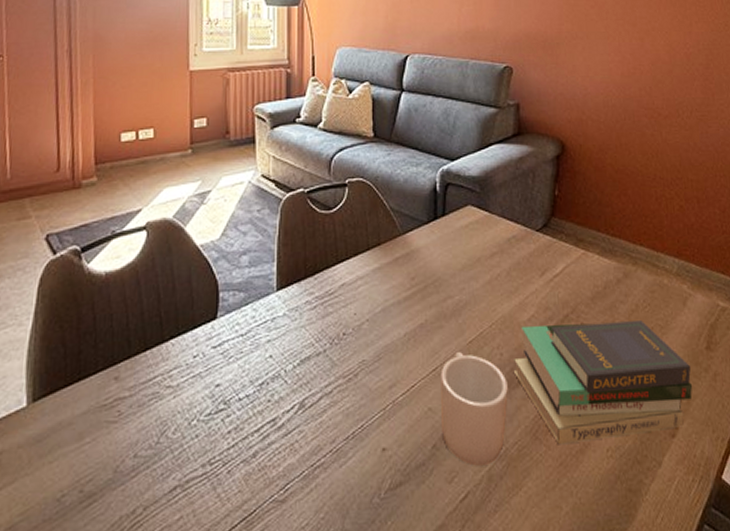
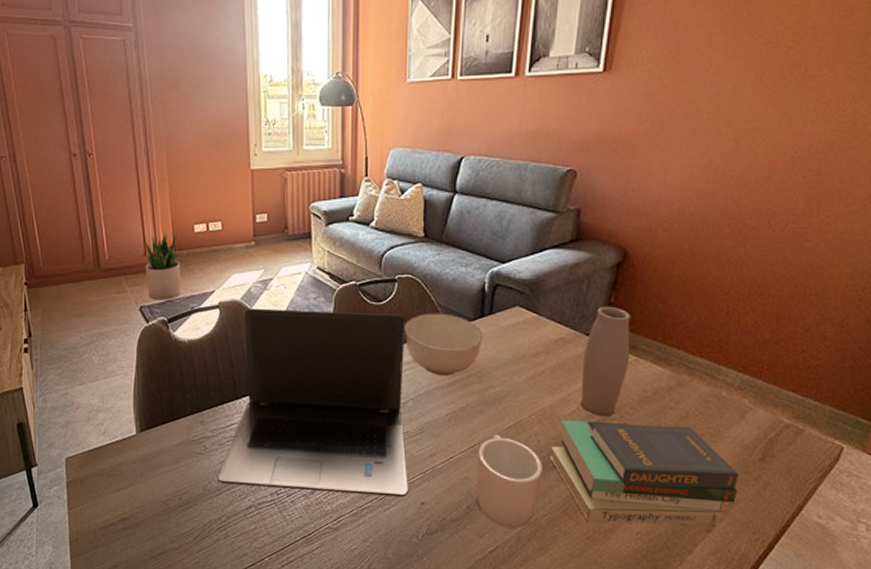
planter: none [56,143,102,226] -> present [144,233,181,301]
laptop computer: none [133,222,367,460] -> present [217,308,408,497]
bowl: none [357,218,438,289] -> present [405,313,484,375]
vase: none [536,200,579,319] -> present [581,307,631,417]

